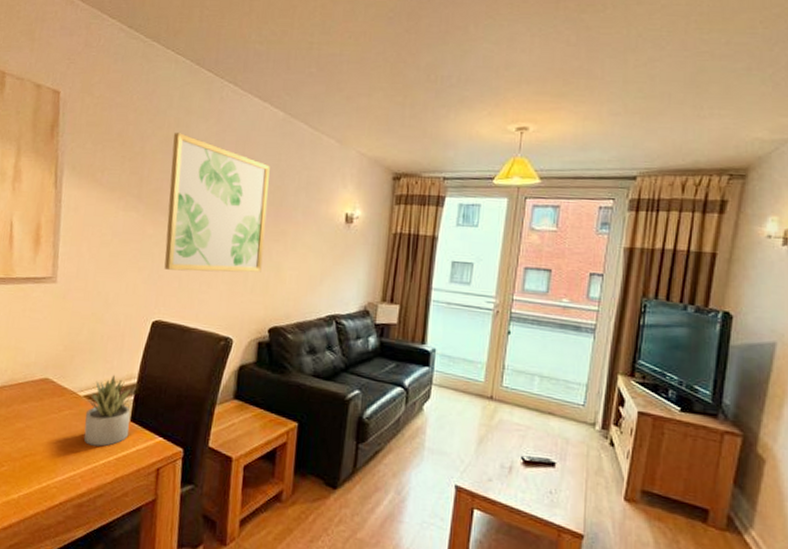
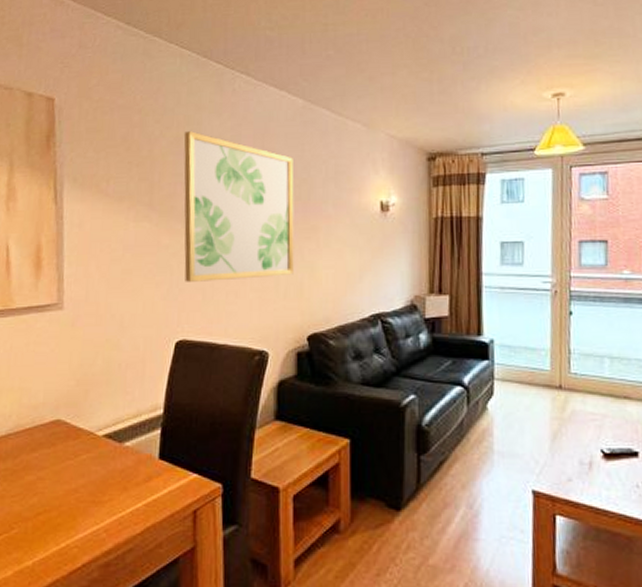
succulent plant: present [83,374,131,447] -> none [106,406,159,492]

